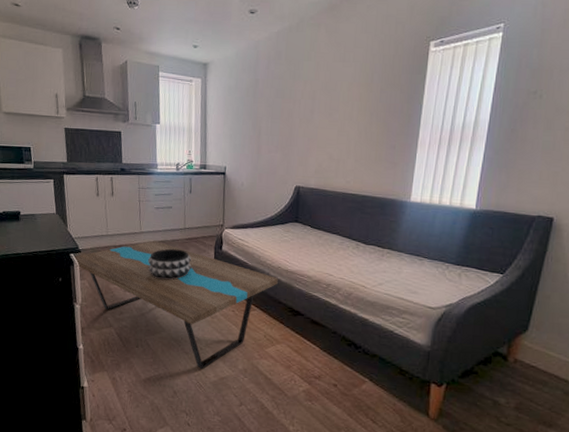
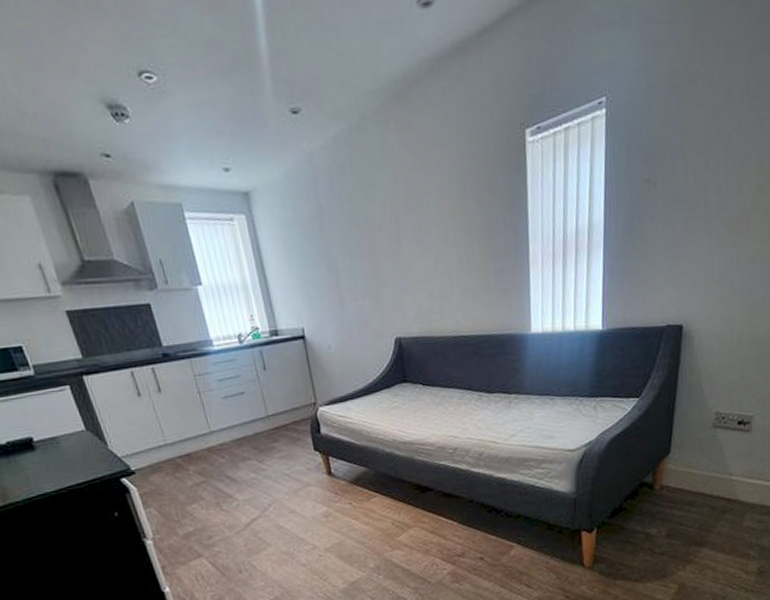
coffee table: present [72,240,278,370] -> none [125,438,396,579]
decorative bowl: present [148,248,192,280] -> none [229,443,288,486]

